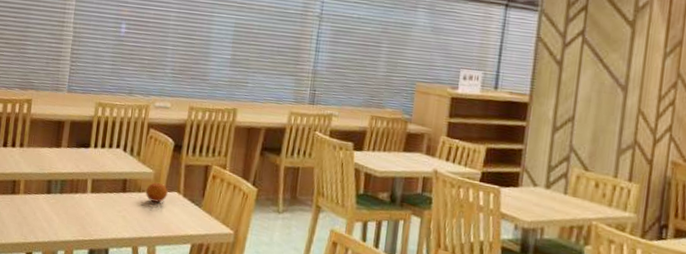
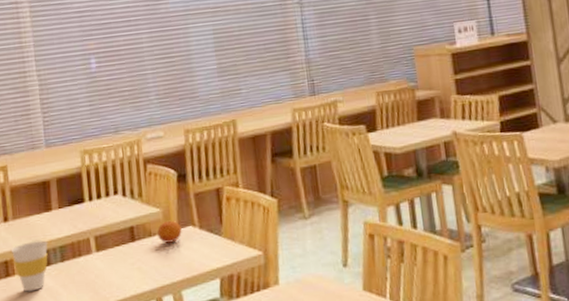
cup: none [20,169,52,212] -> present [10,240,48,292]

